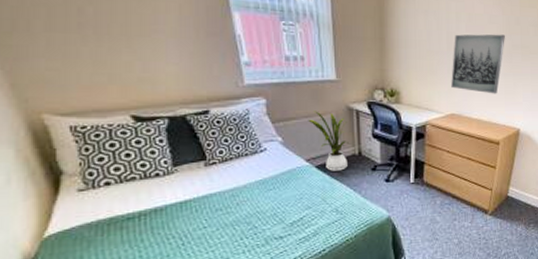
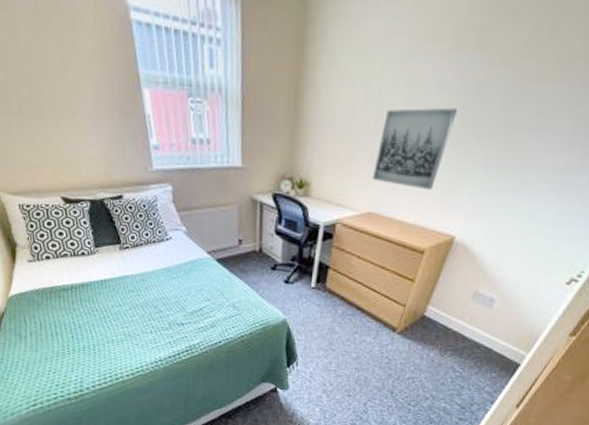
house plant: present [308,111,349,171] -> none [211,201,250,267]

